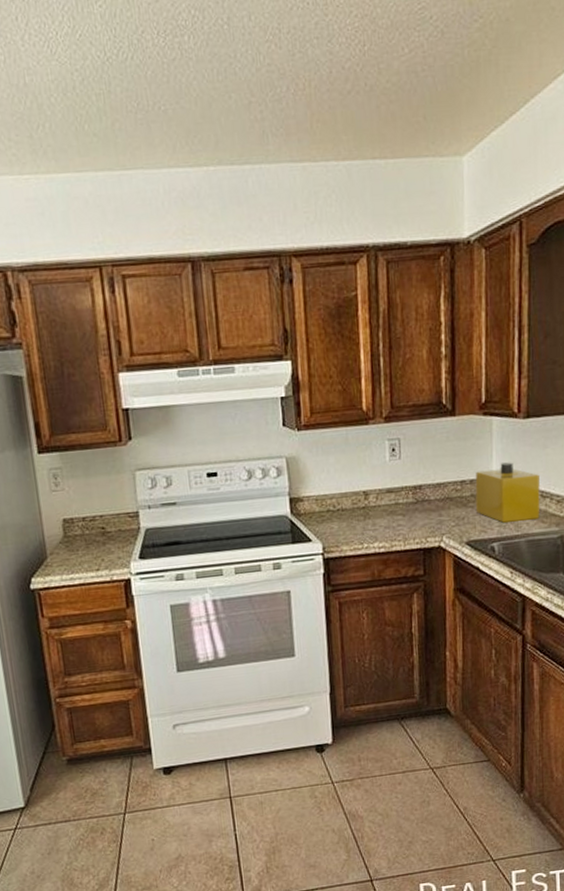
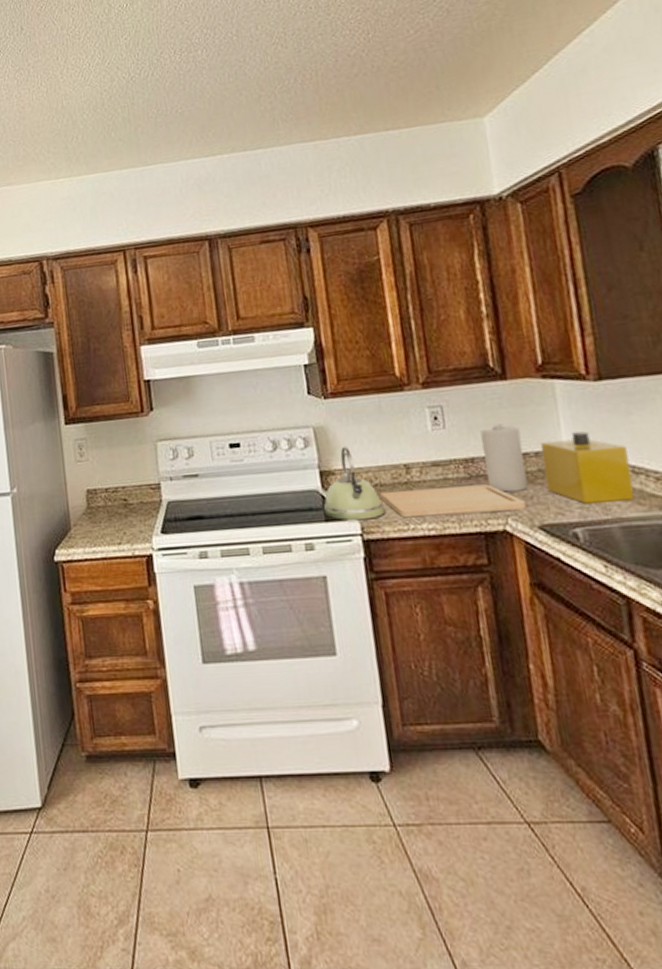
kettle: none [290,474,345,543] -> present [322,446,386,521]
cutting board: none [341,508,459,539] -> present [380,484,527,518]
paper towel holder: none [429,455,462,515] -> present [480,423,528,493]

